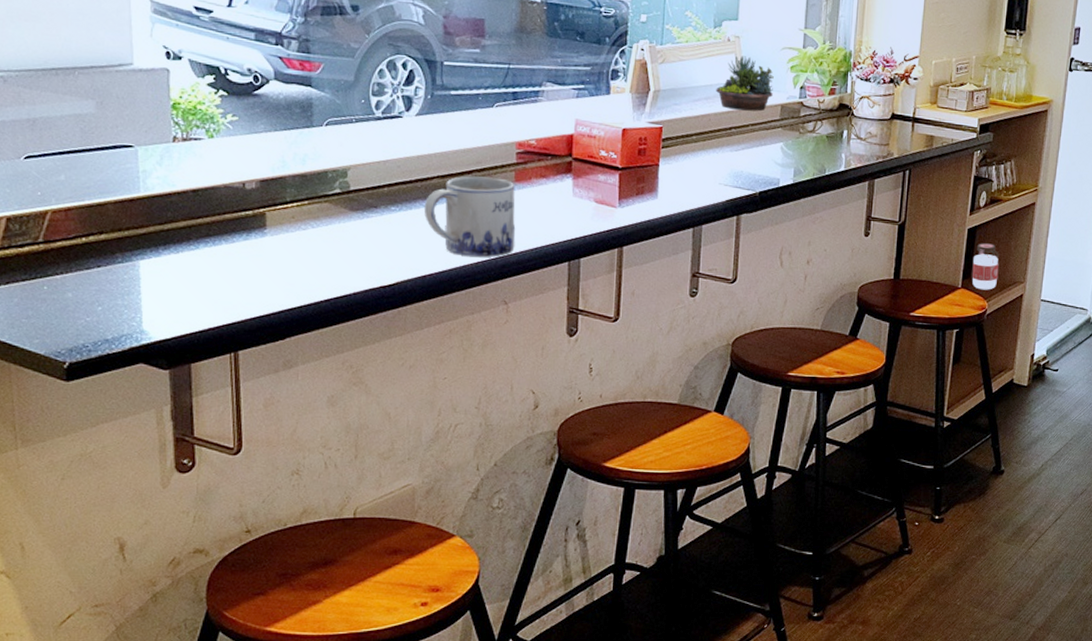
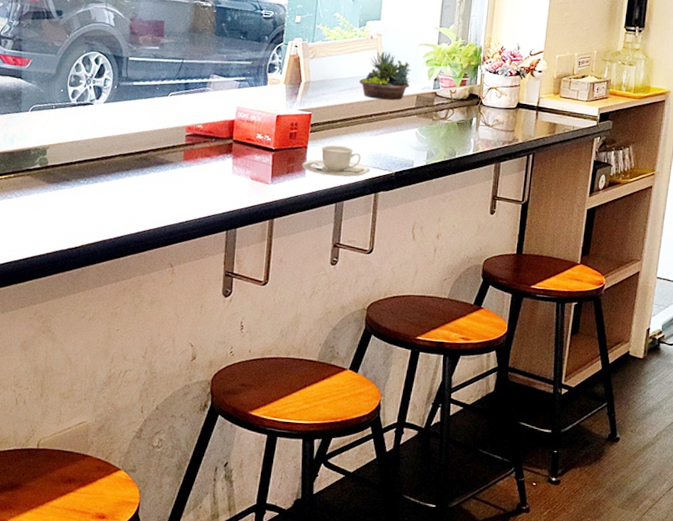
mug: present [423,176,516,258] -> none [107,155,184,226]
teacup: none [653,162,731,198] -> present [301,145,370,177]
jar: present [972,243,999,290] -> none [590,222,617,267]

